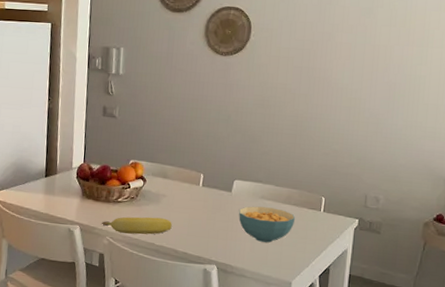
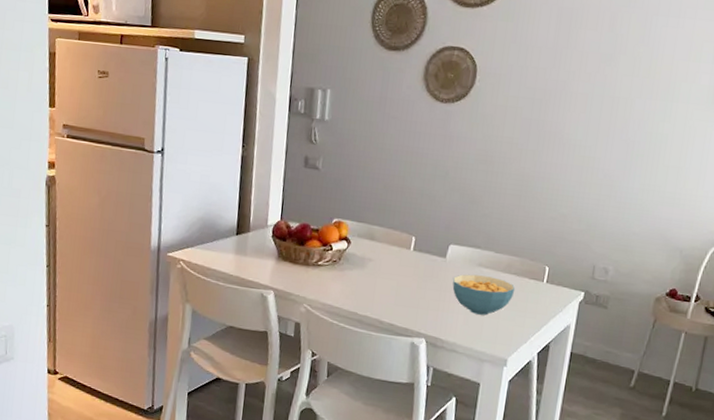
banana: present [101,216,172,235] -> none [298,282,378,303]

